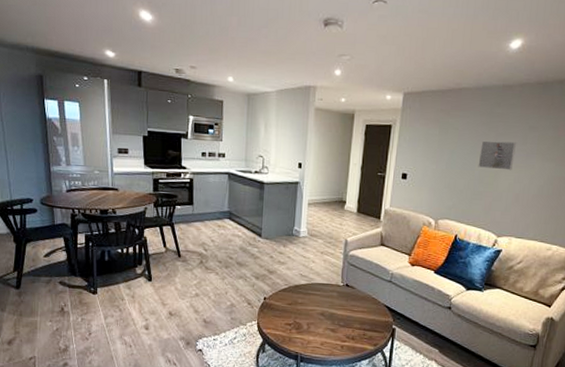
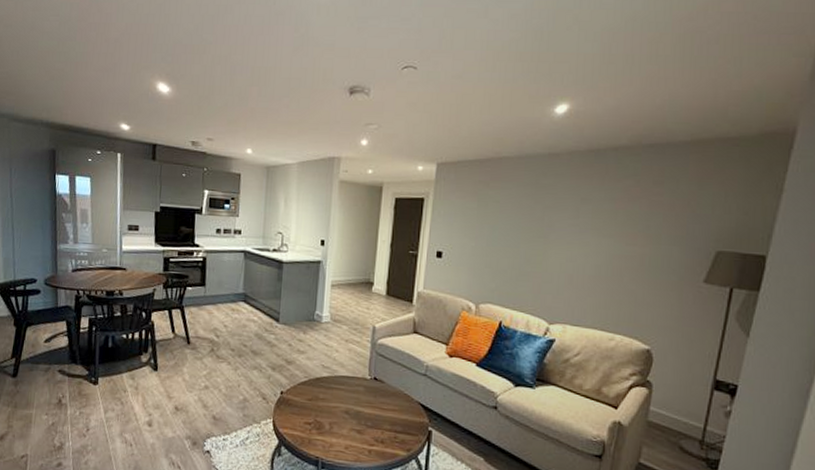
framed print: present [478,140,517,171] -> none [523,214,568,248]

